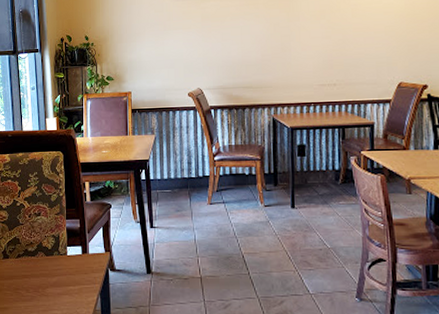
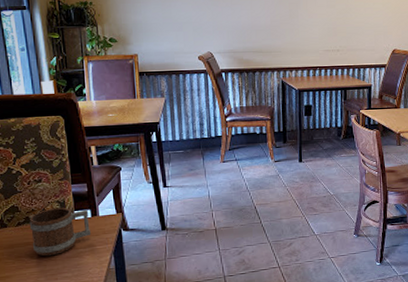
mug: none [27,242,81,291] -> present [29,207,92,257]

